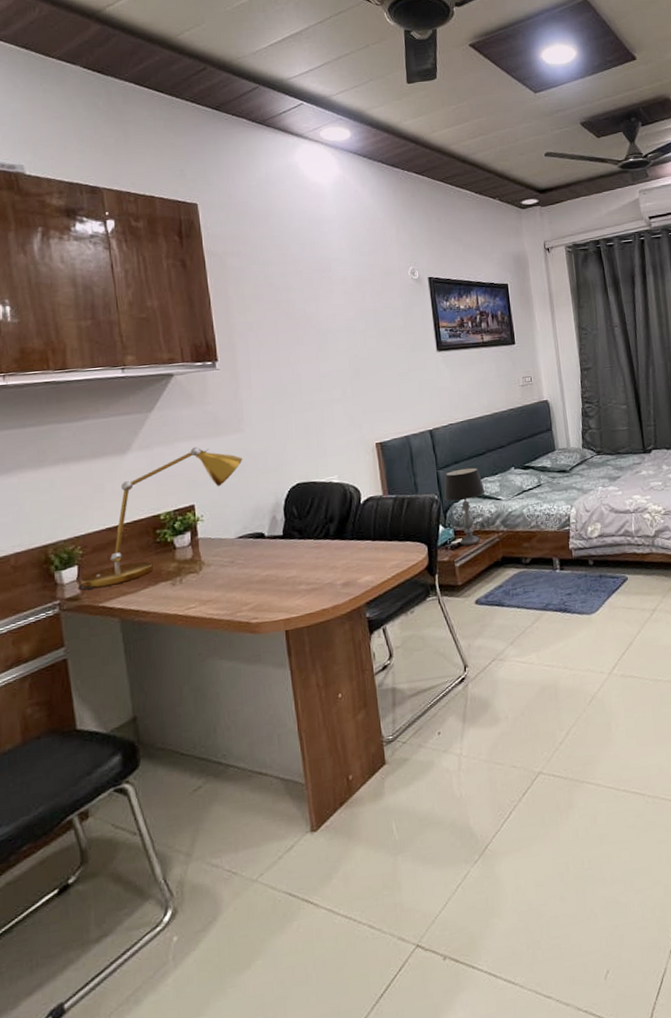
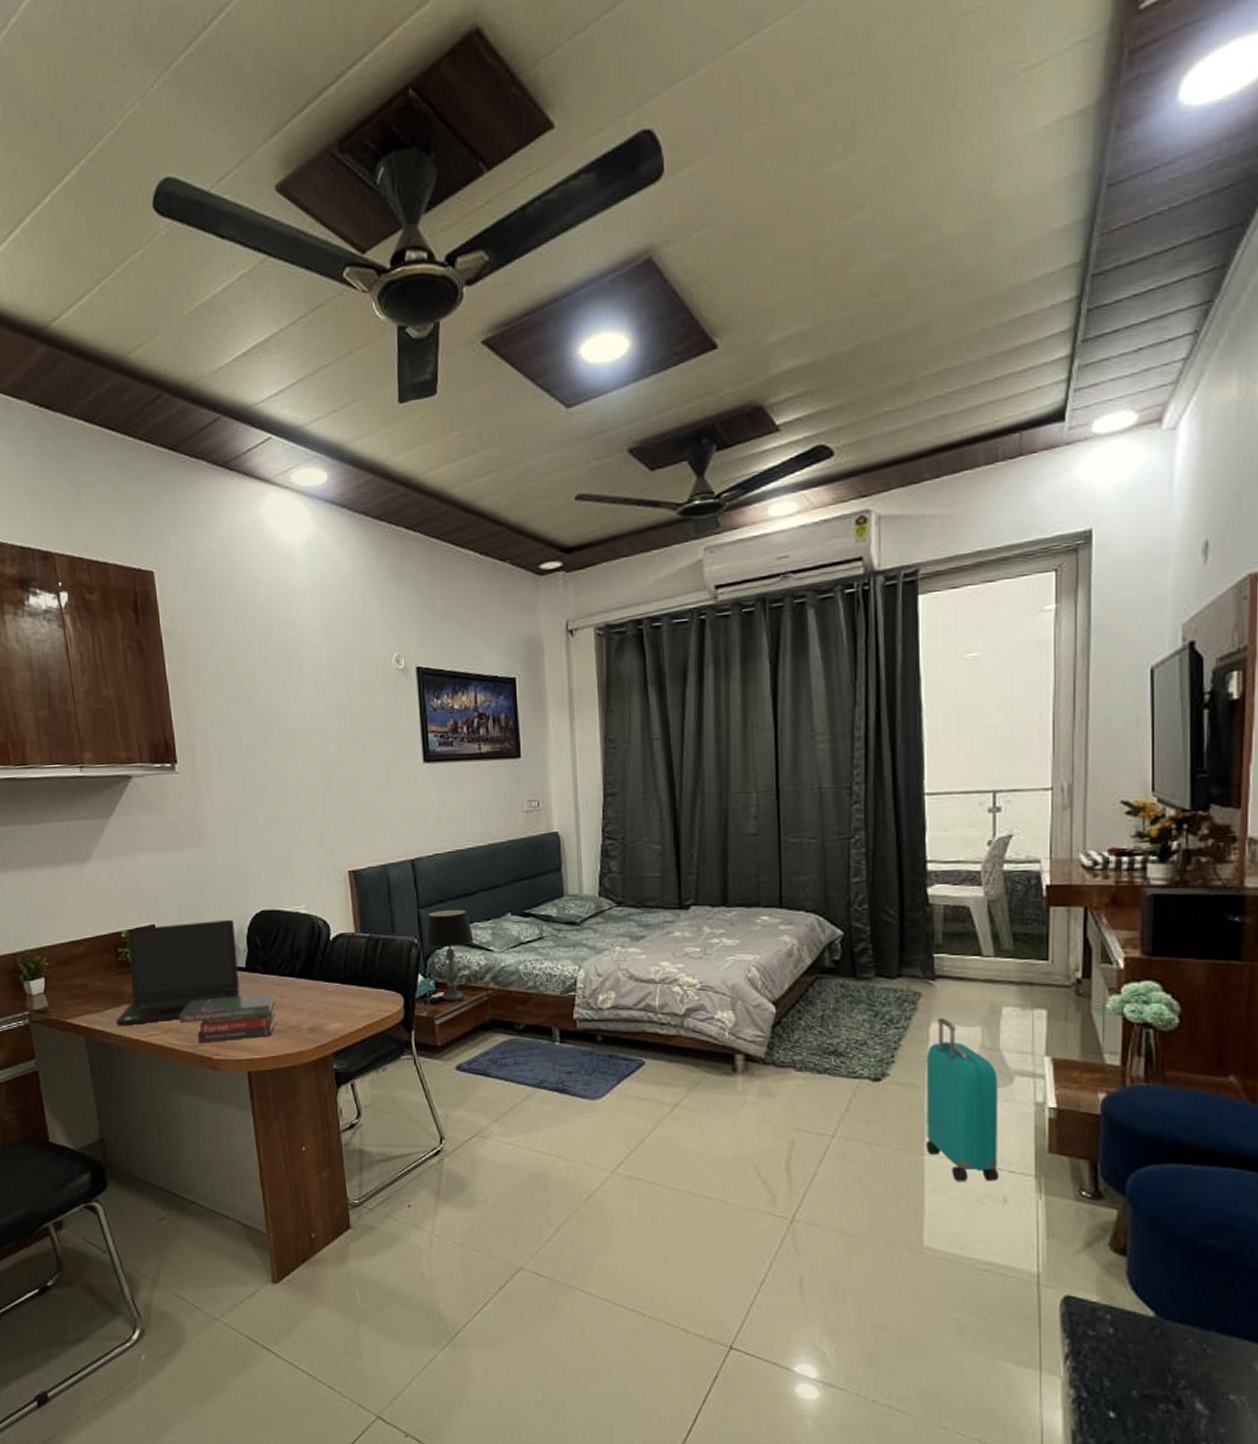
desk lamp: present [78,446,243,591] -> none [45,860,204,1004]
laptop: none [152,493,277,604] -> present [116,919,240,1026]
books: none [217,554,313,610] -> present [179,992,277,1044]

